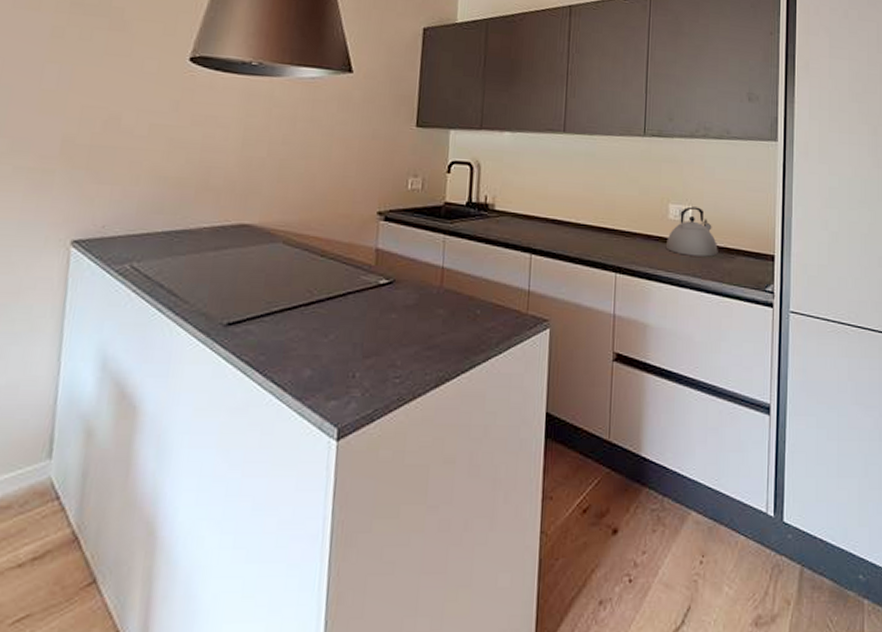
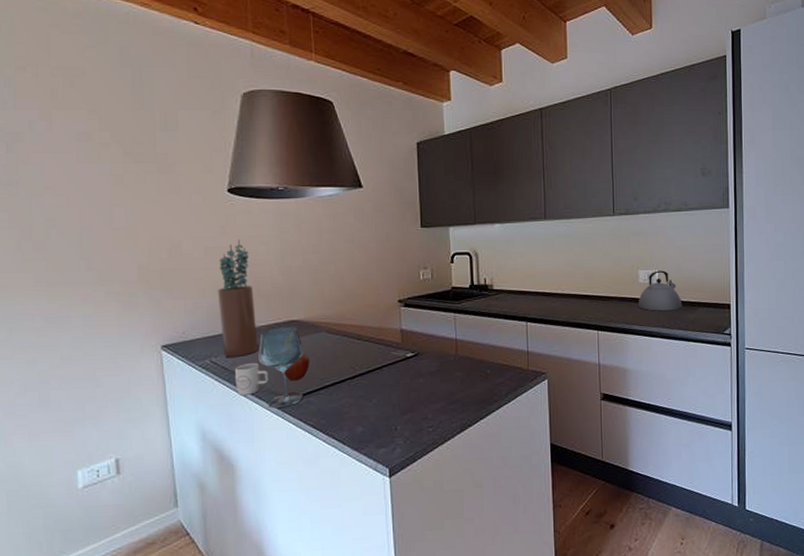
vase: none [149,118,203,265] -> present [217,239,258,358]
mug: none [157,273,203,315] -> present [234,362,270,395]
wine glass: none [192,231,252,336] -> present [258,327,304,409]
fruit: none [222,266,257,302] -> present [284,352,310,381]

